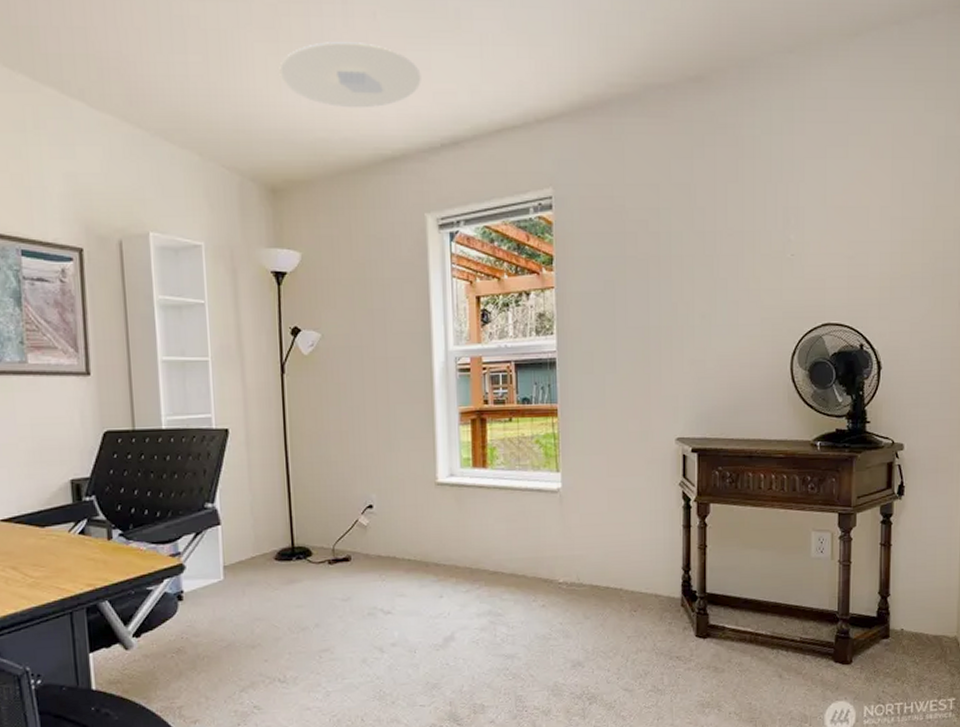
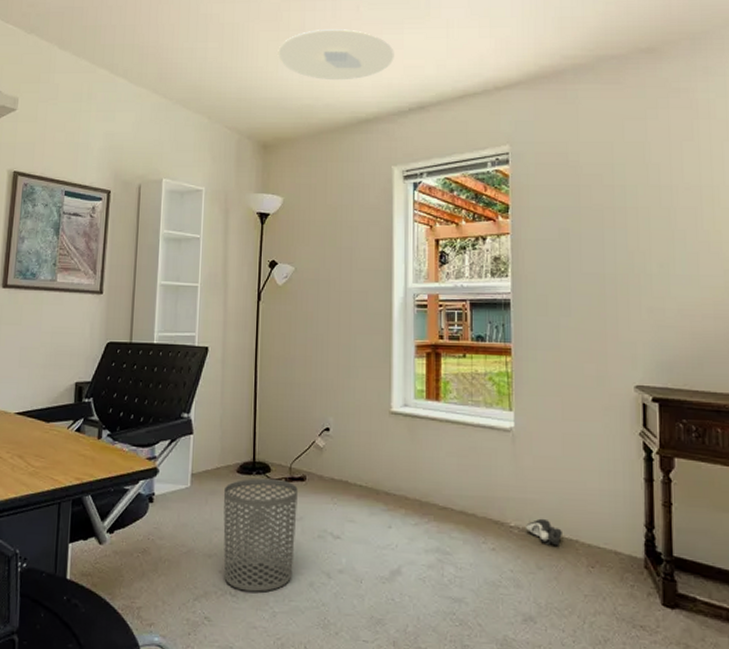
waste bin: none [261,562,344,676] -> present [223,478,298,592]
shoe: none [574,572,608,596] -> present [526,518,562,546]

